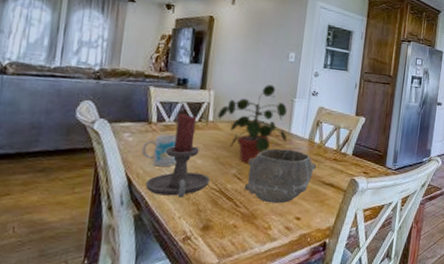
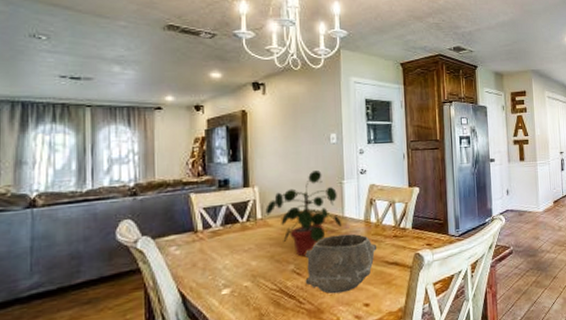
mug: present [142,134,177,167] -> none [192,239,231,277]
candle holder: present [145,113,210,198] -> none [201,215,268,307]

